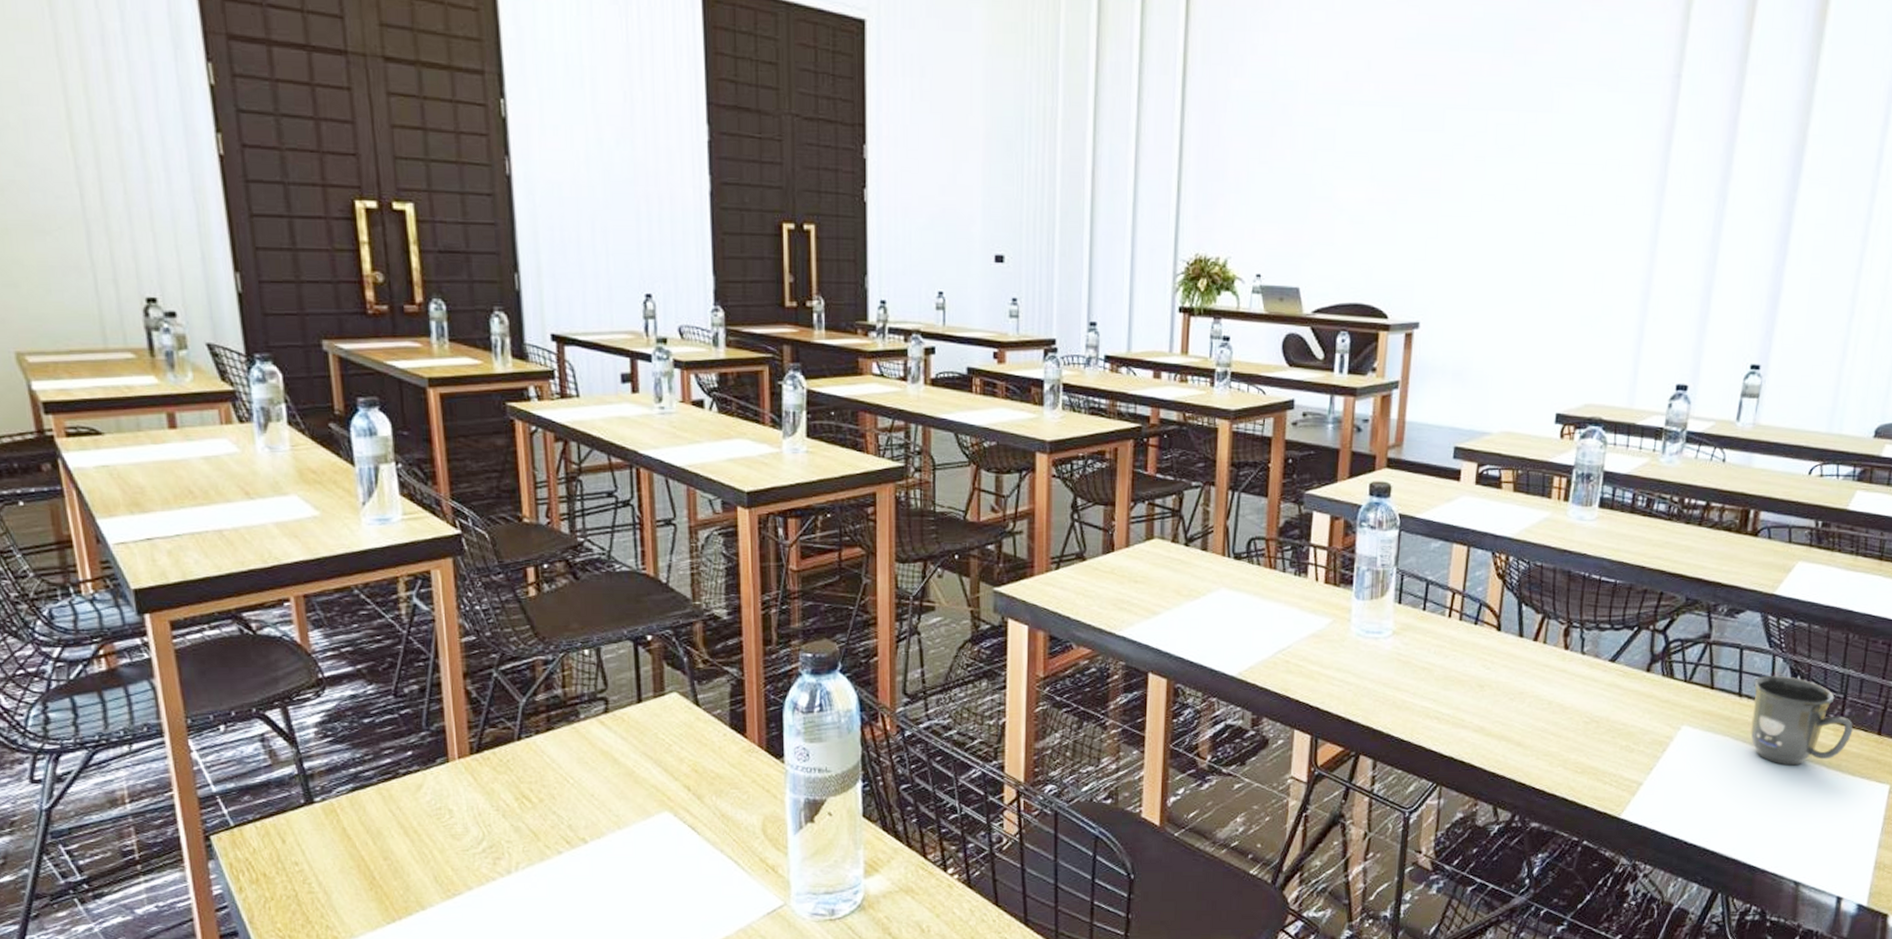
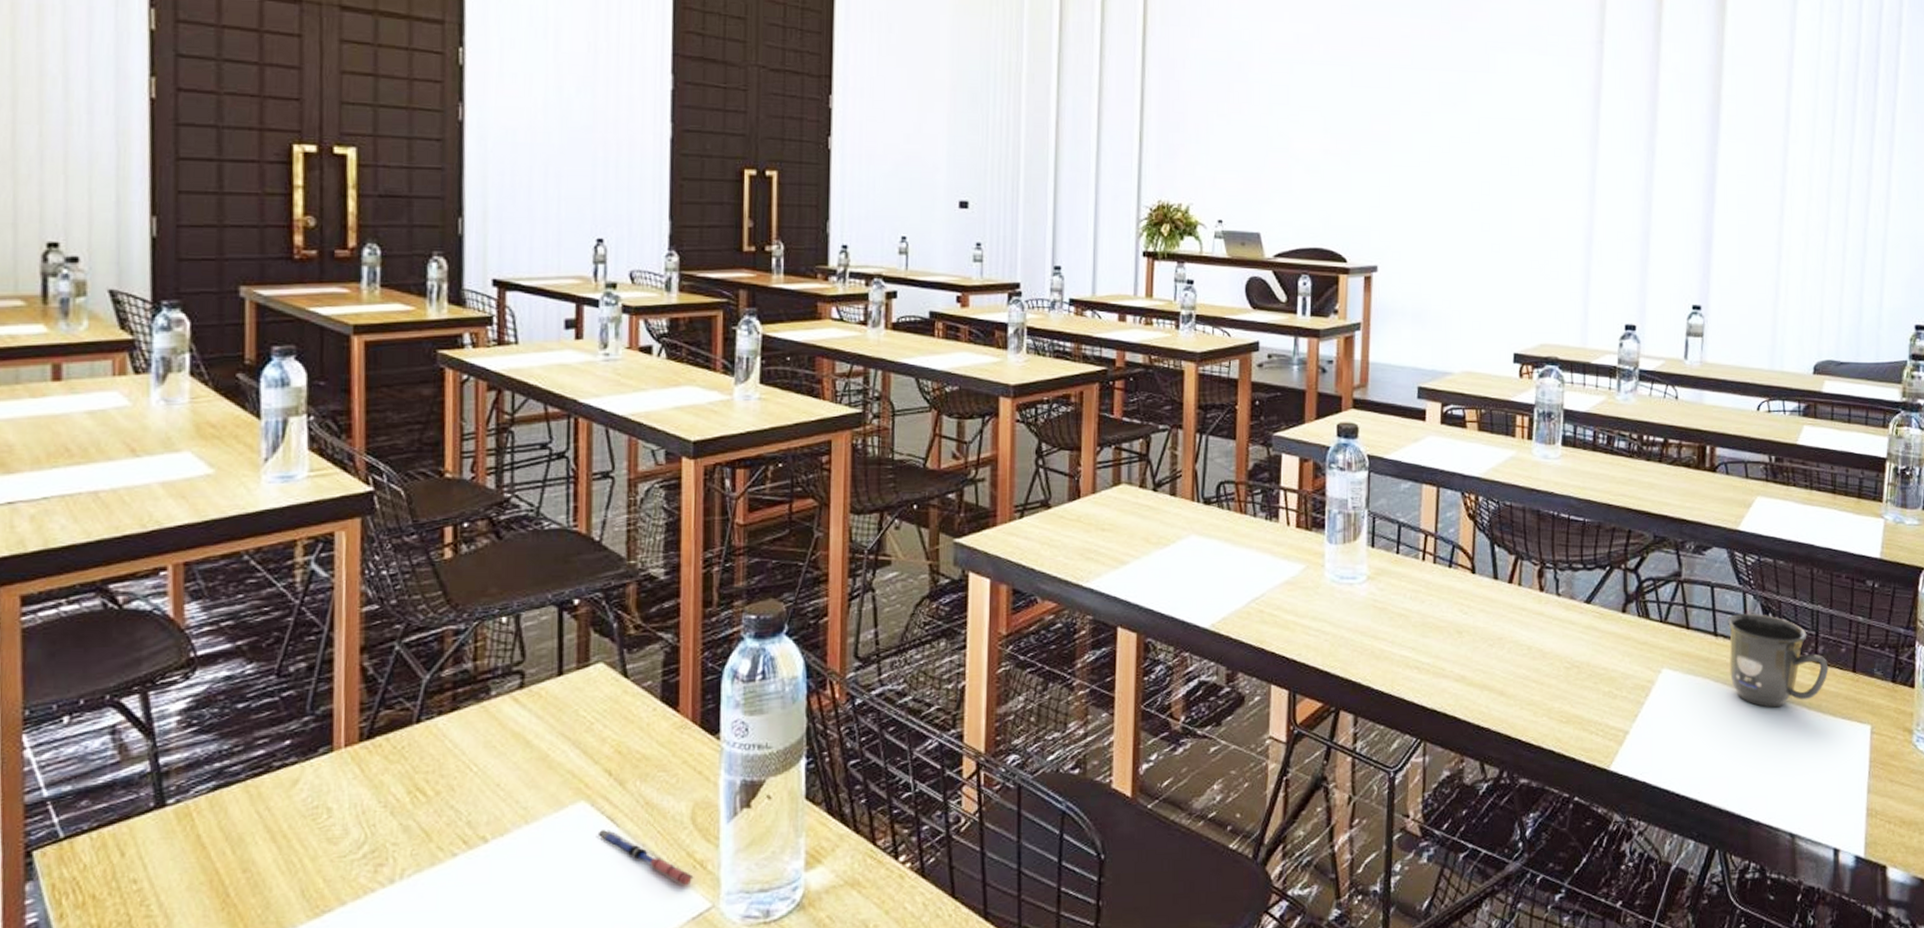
pen: none [680,837,767,886] -> present [596,830,694,885]

